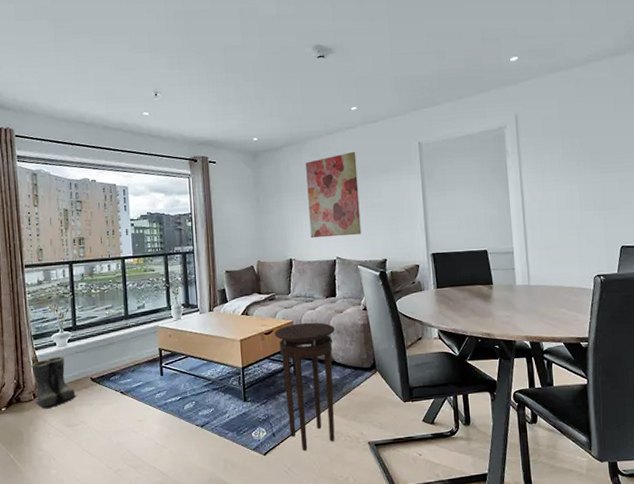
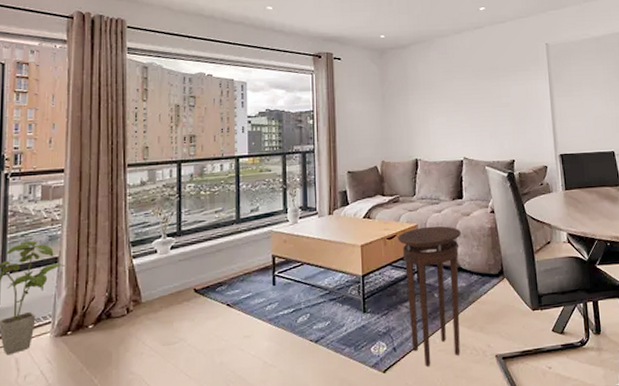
boots: present [31,356,78,409] -> none [127,265,179,326]
wall art: present [306,151,362,238] -> none [433,51,489,138]

